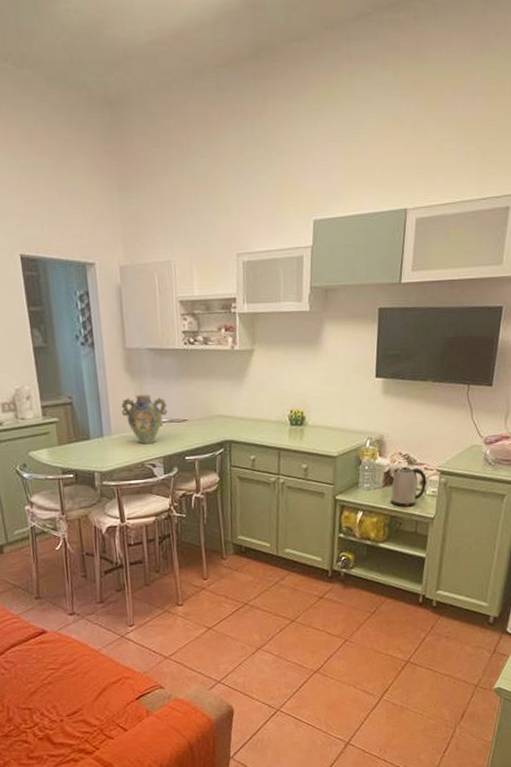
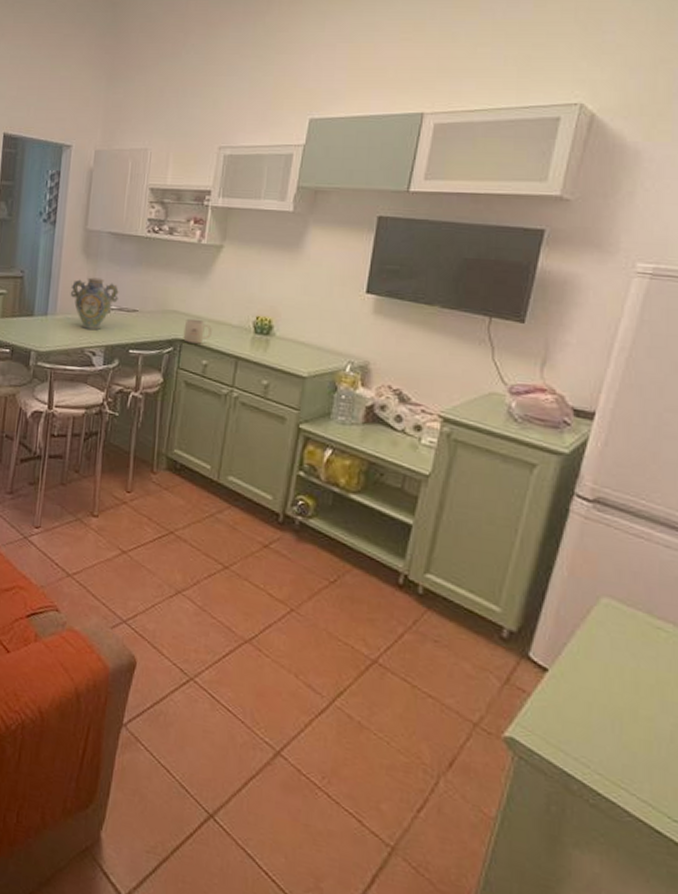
mug: none [230,420,255,442] -> present [183,318,212,344]
kettle: present [391,466,427,507] -> none [371,403,423,456]

